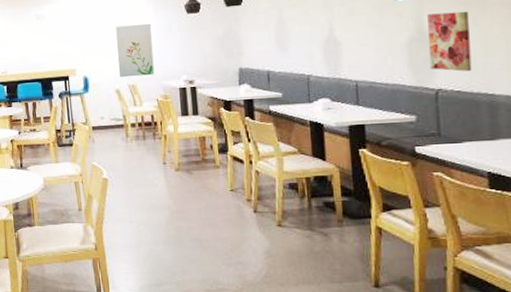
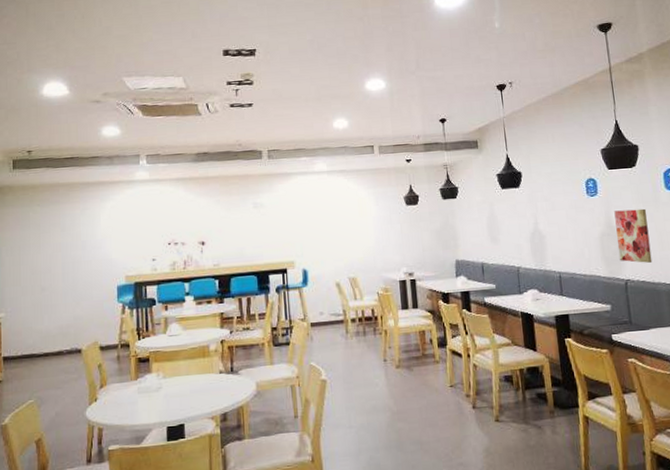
wall art: present [116,23,155,78] -> none [336,214,375,270]

